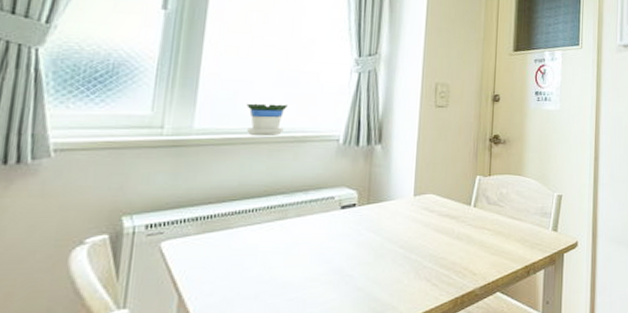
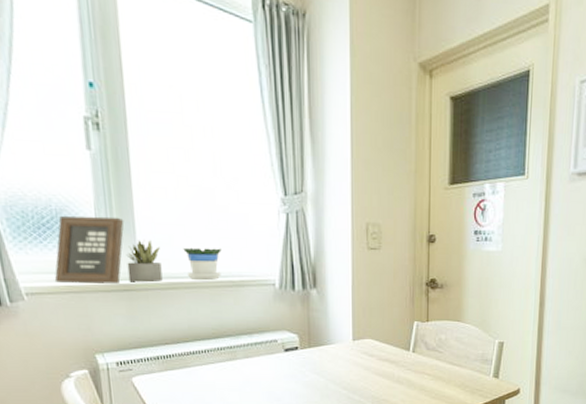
picture frame: none [93,69,188,140] -> present [54,215,124,284]
succulent plant: none [180,95,222,138] -> present [126,240,163,283]

